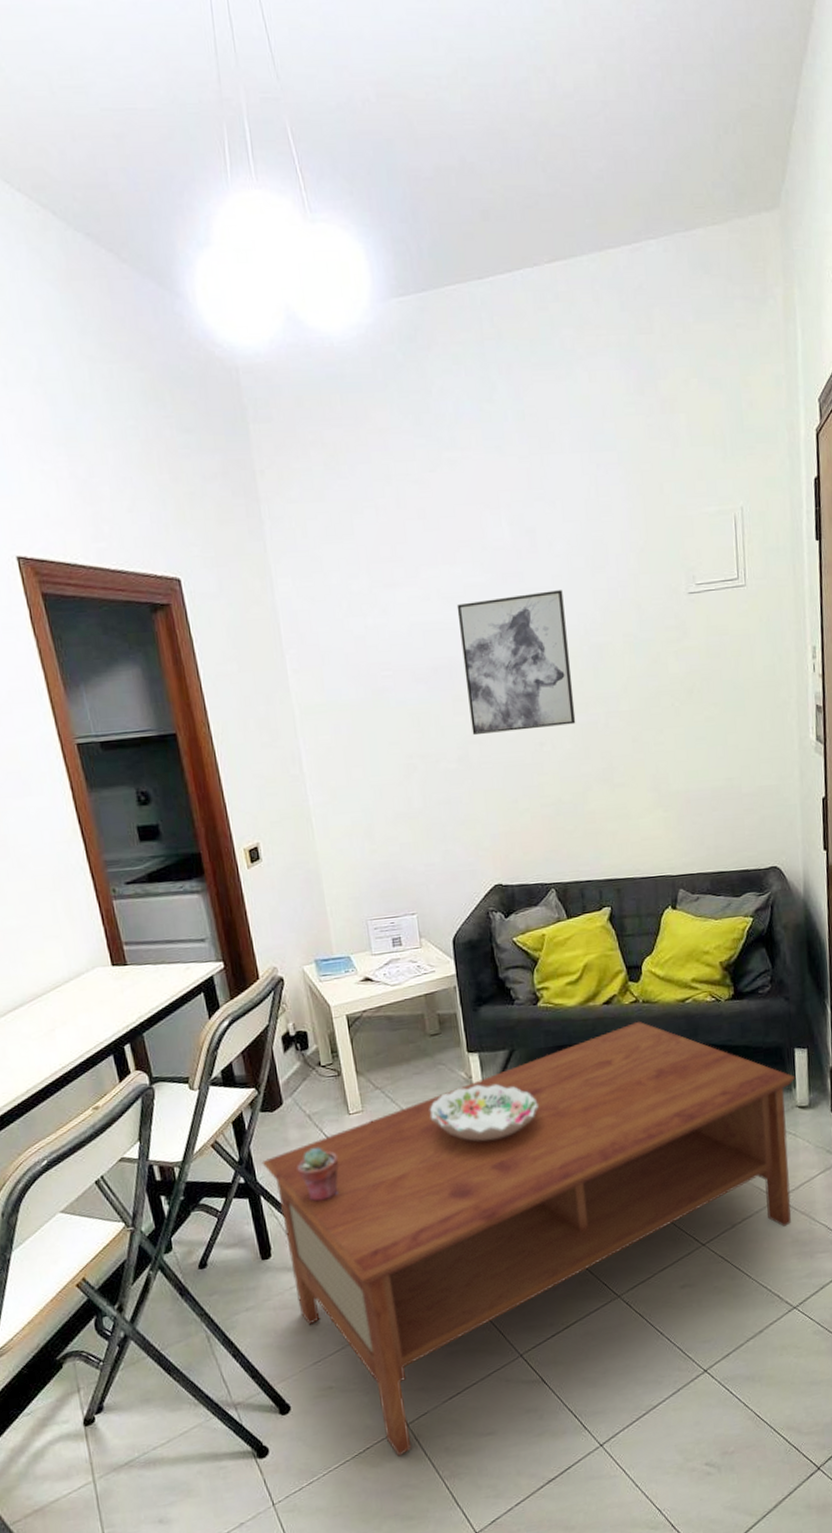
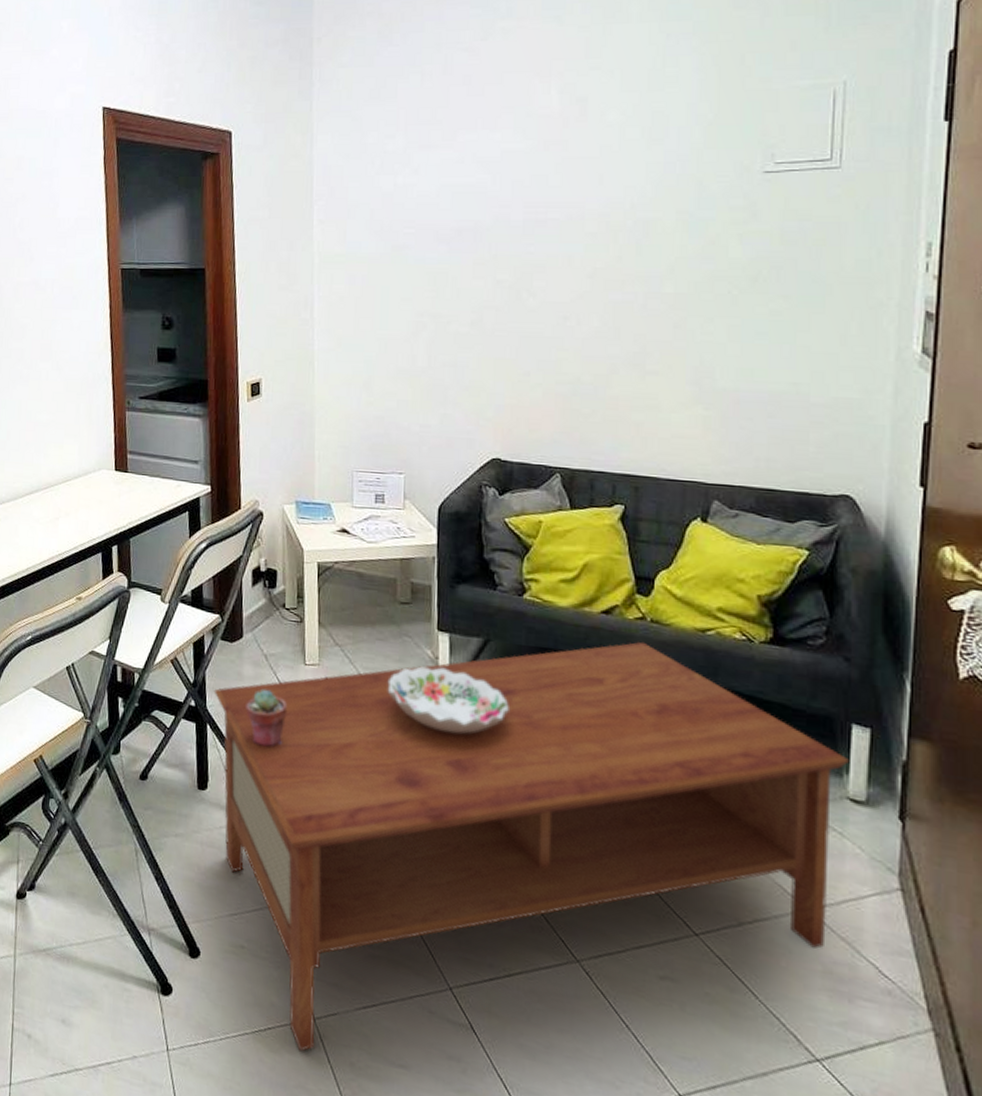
wall art: present [456,590,576,736] -> none [490,161,610,302]

